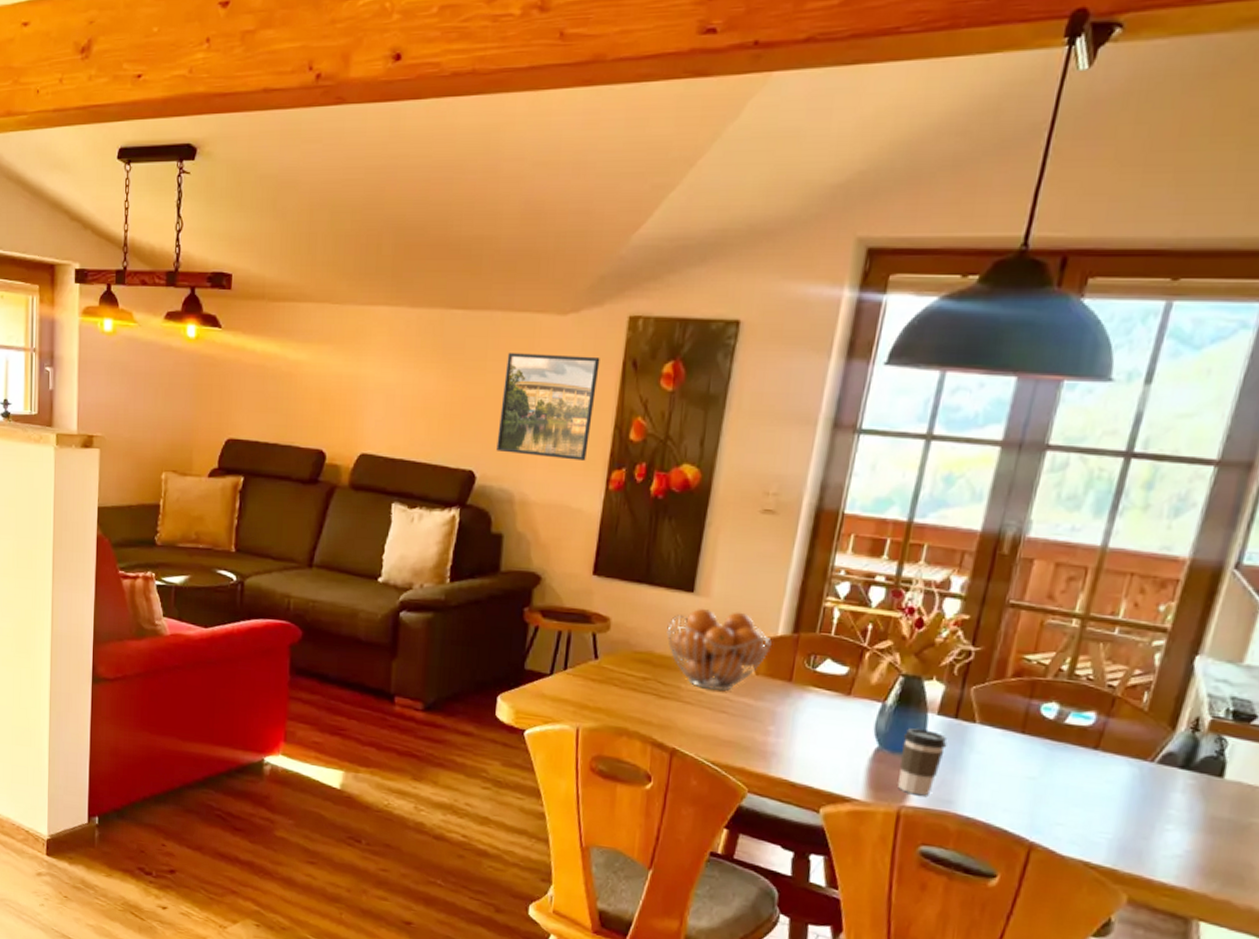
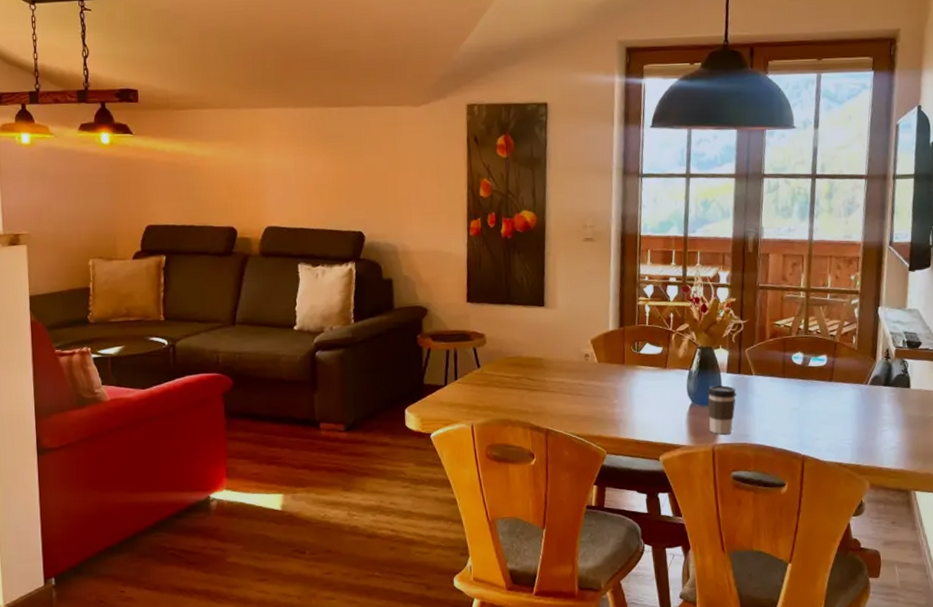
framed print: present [496,353,600,461] -> none [377,136,450,216]
fruit basket: present [667,609,772,691] -> none [529,317,606,379]

